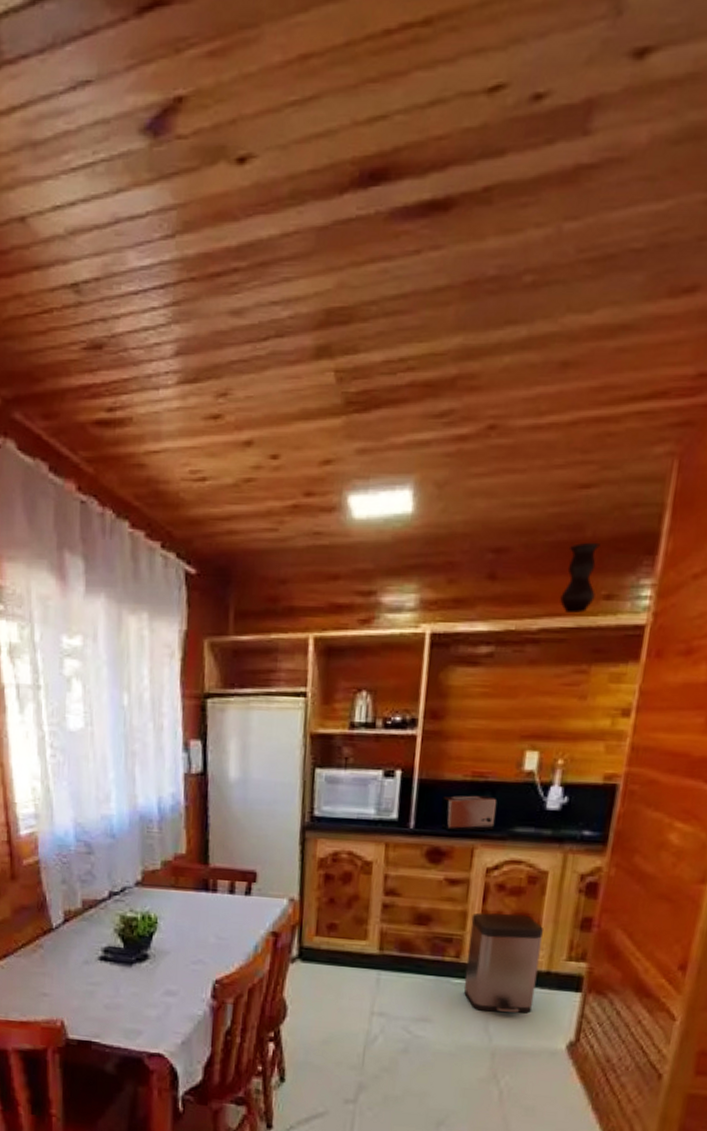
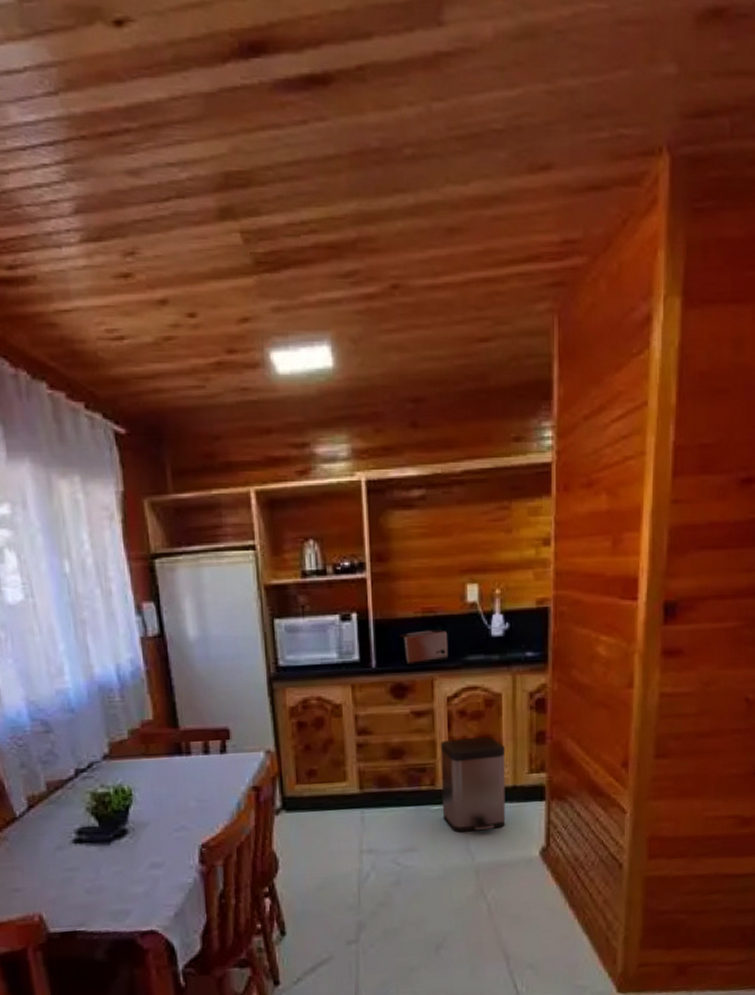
vase: present [560,542,600,614] -> none [477,390,506,456]

